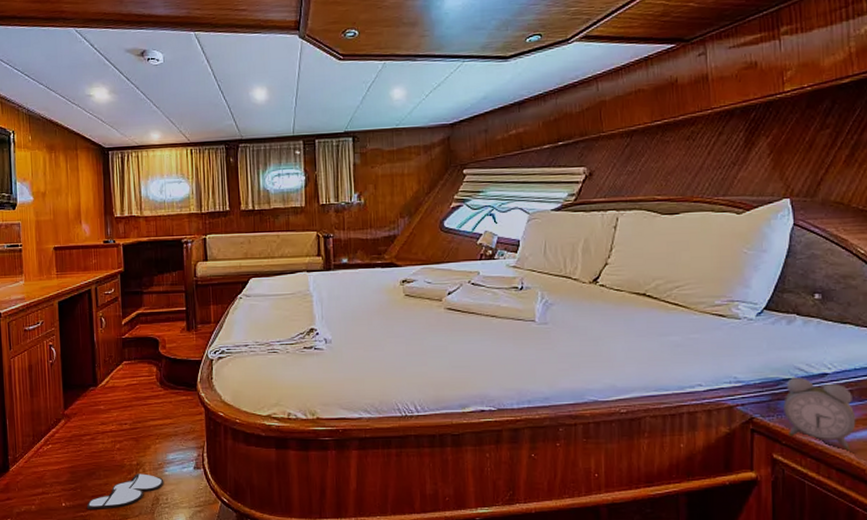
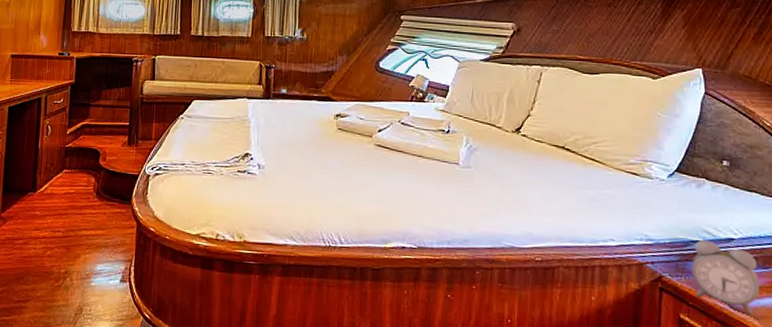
slippers: present [87,473,164,509] -> none [11,282,90,315]

